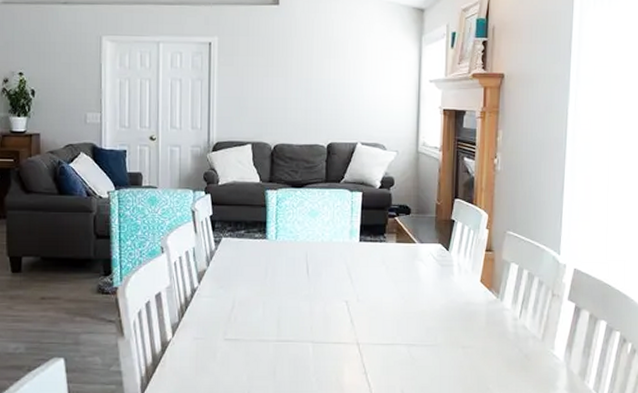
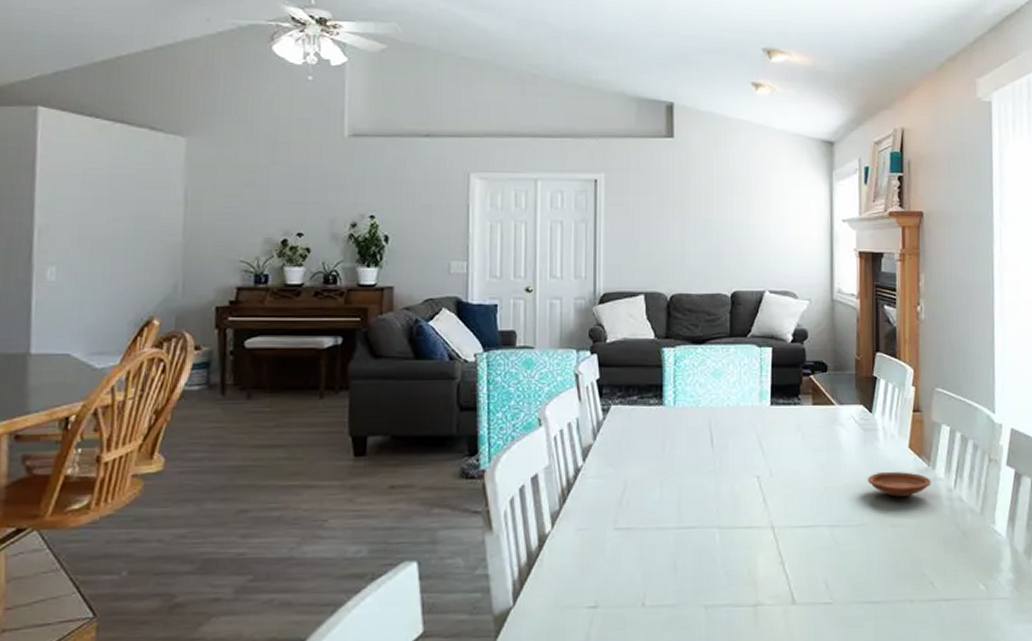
plate: none [442,302,499,323] -> present [867,472,932,497]

